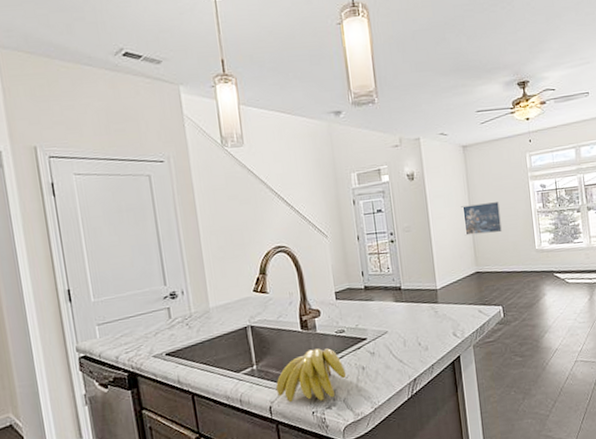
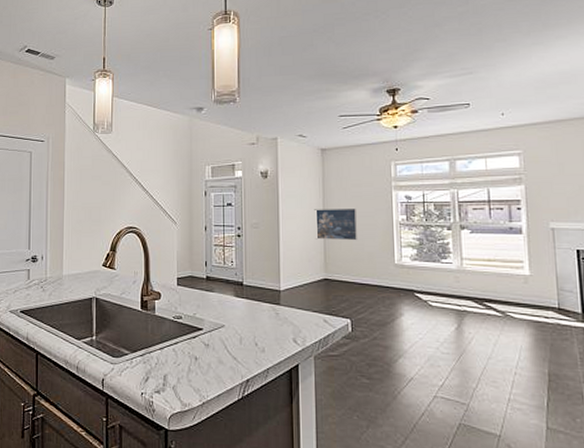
banana: present [275,348,347,403] -> none [110,330,179,383]

